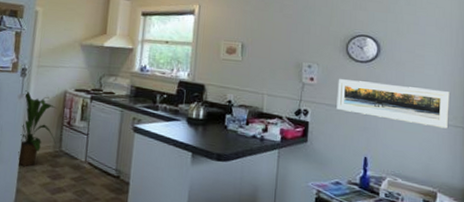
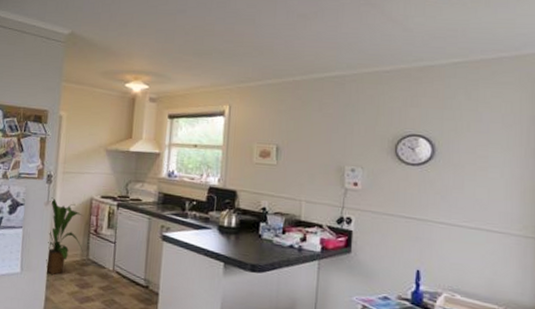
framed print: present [336,79,451,129] -> none [384,184,520,240]

